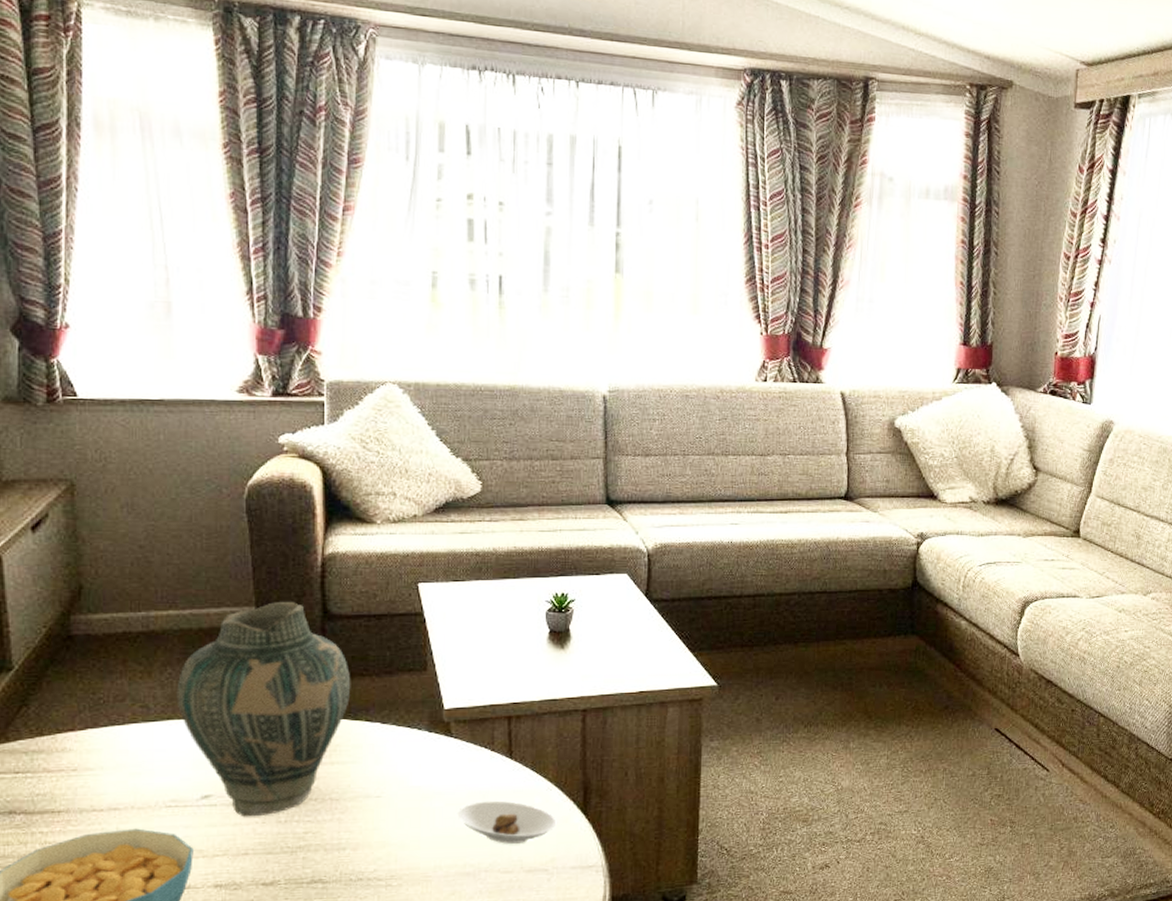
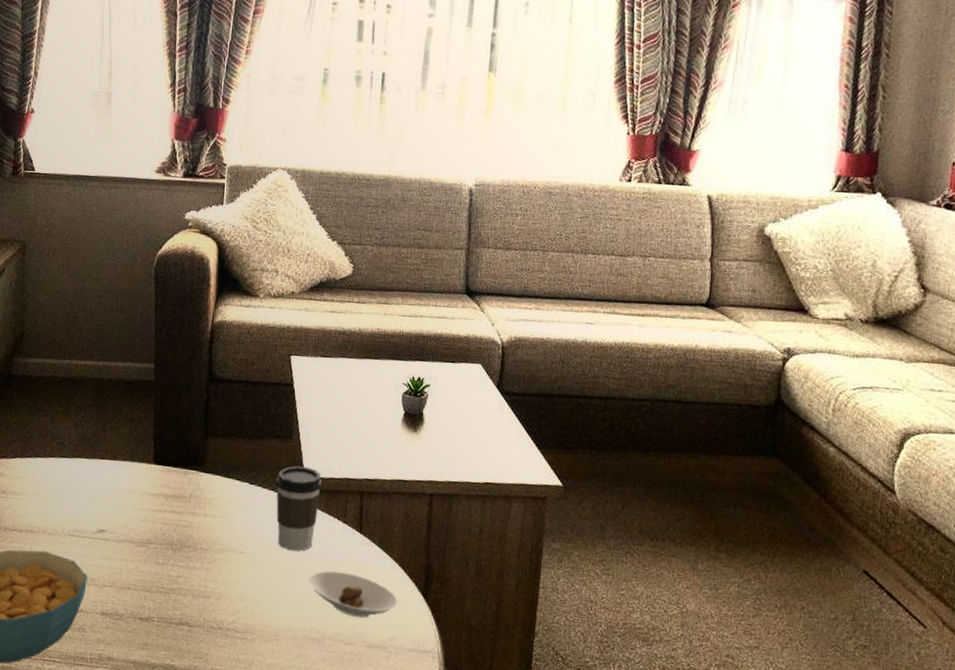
vase: present [176,602,351,817] -> none [86,361,227,556]
coffee cup: none [411,698,465,787] -> present [275,466,323,551]

